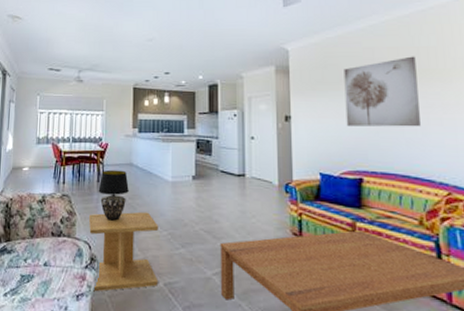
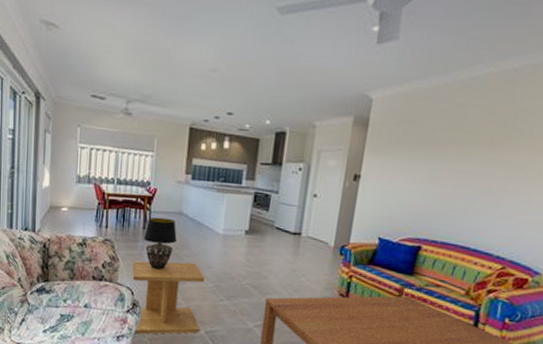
wall art: present [344,56,420,127] -> none [417,119,511,199]

